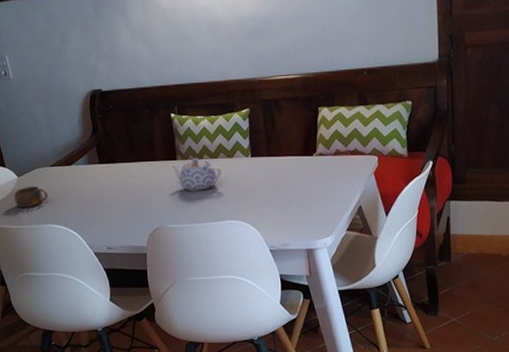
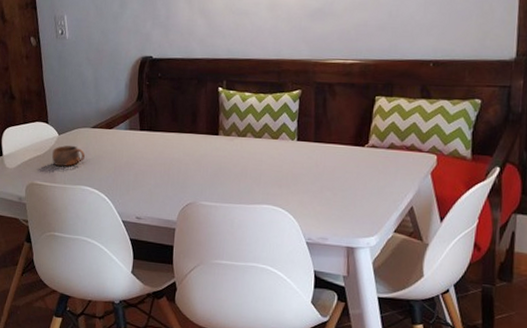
teapot: present [170,158,222,191] -> none [211,136,265,170]

